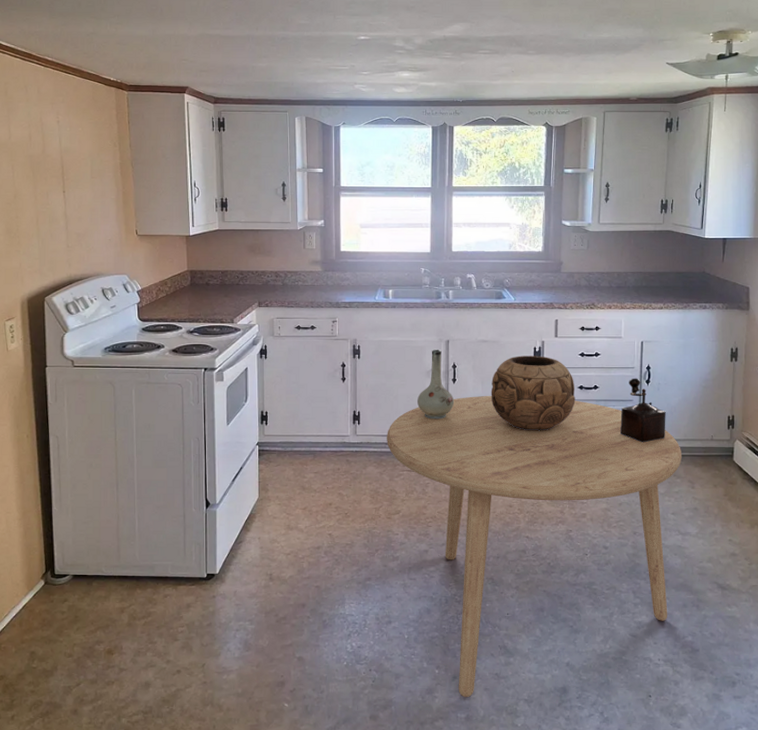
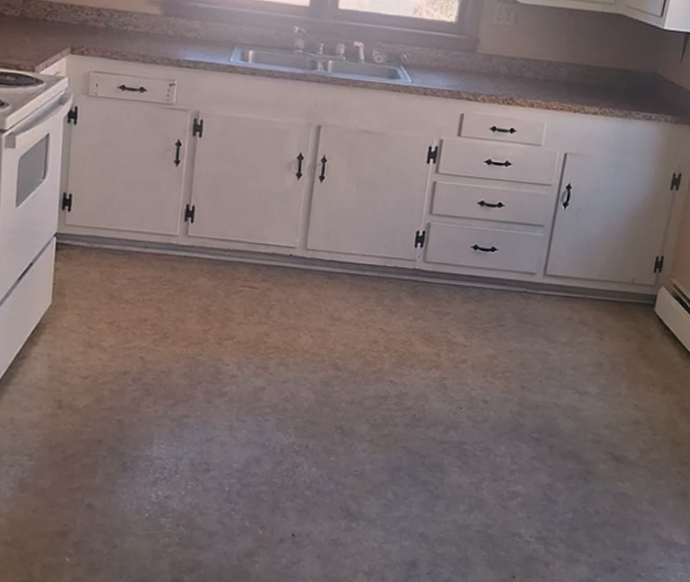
dining table: present [387,395,683,698] -> none [226,200,594,565]
vase: present [417,349,455,420] -> none [271,135,320,227]
decorative bowl: present [491,356,576,431] -> none [366,155,475,254]
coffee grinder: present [620,378,666,443] -> none [523,198,582,280]

